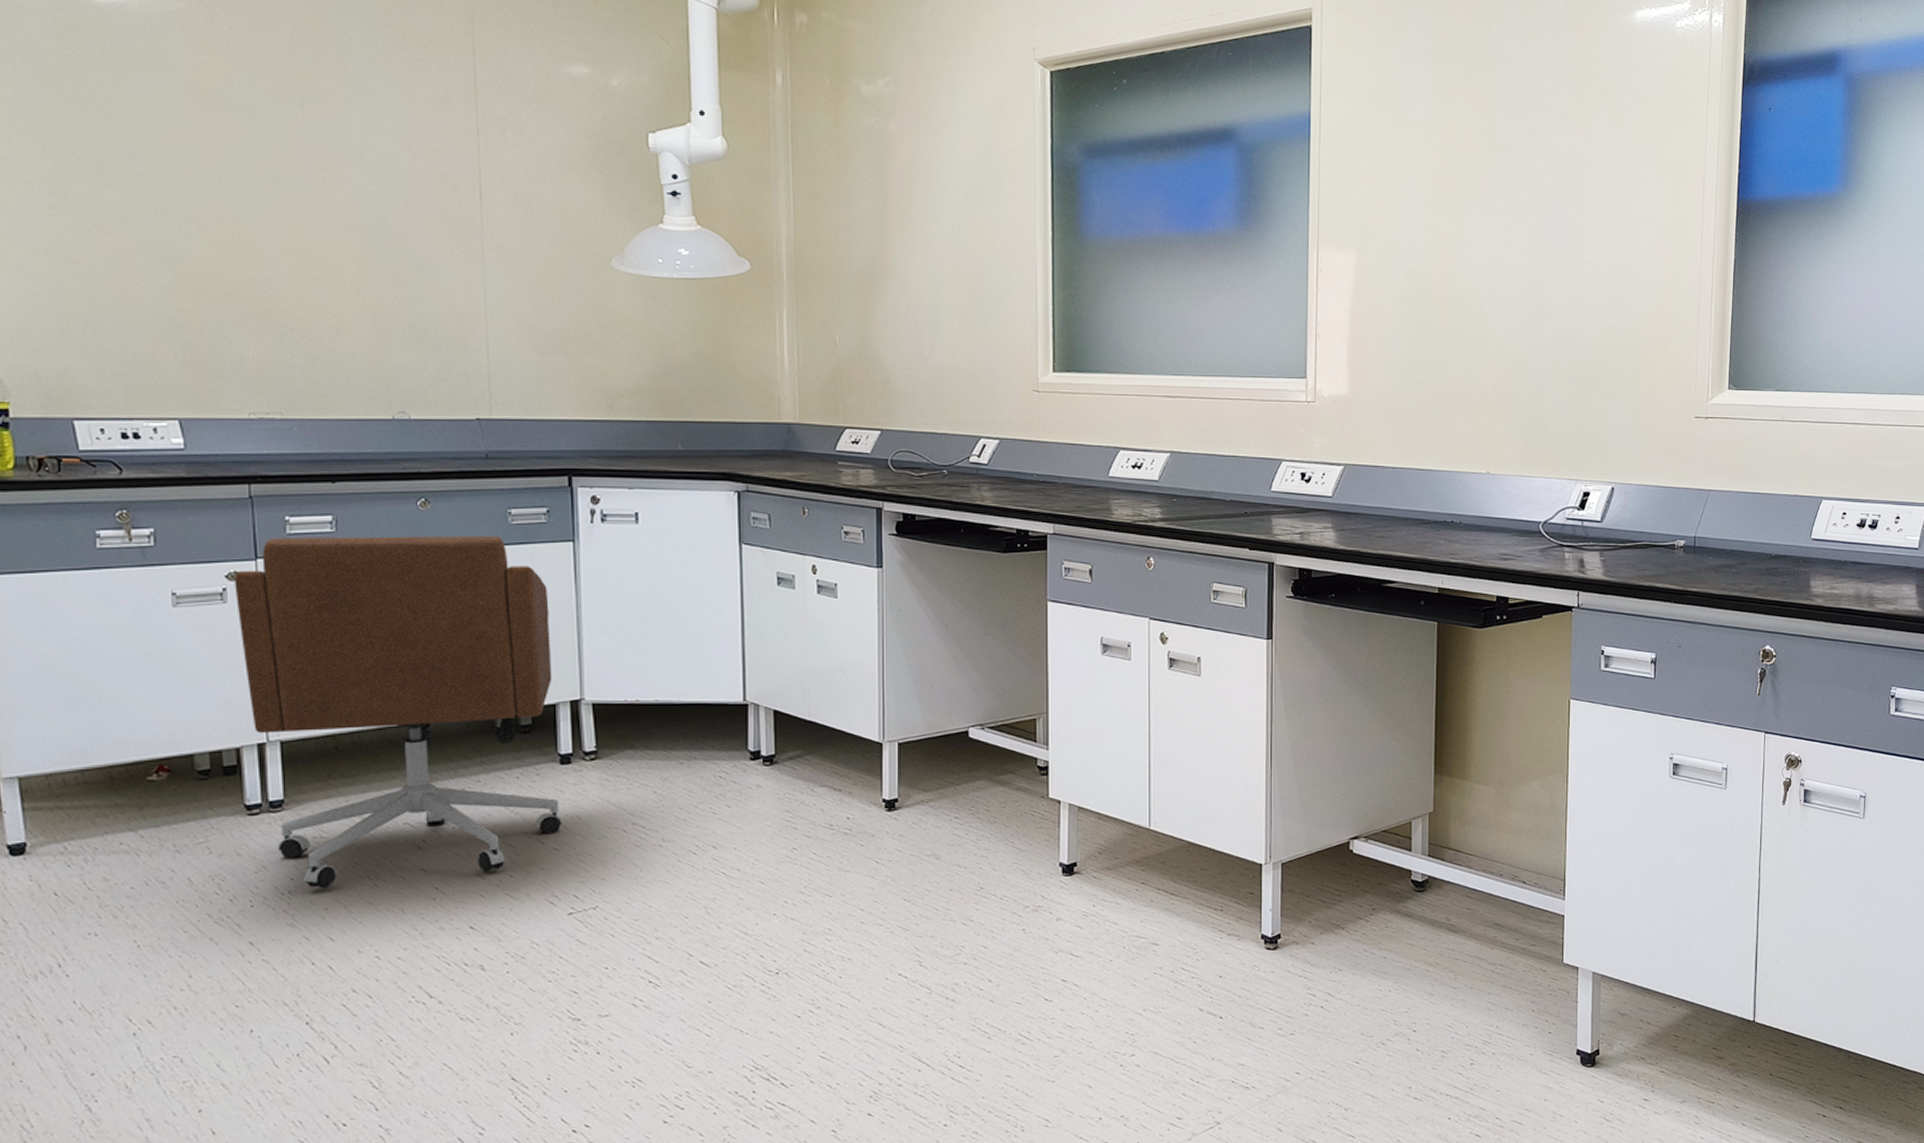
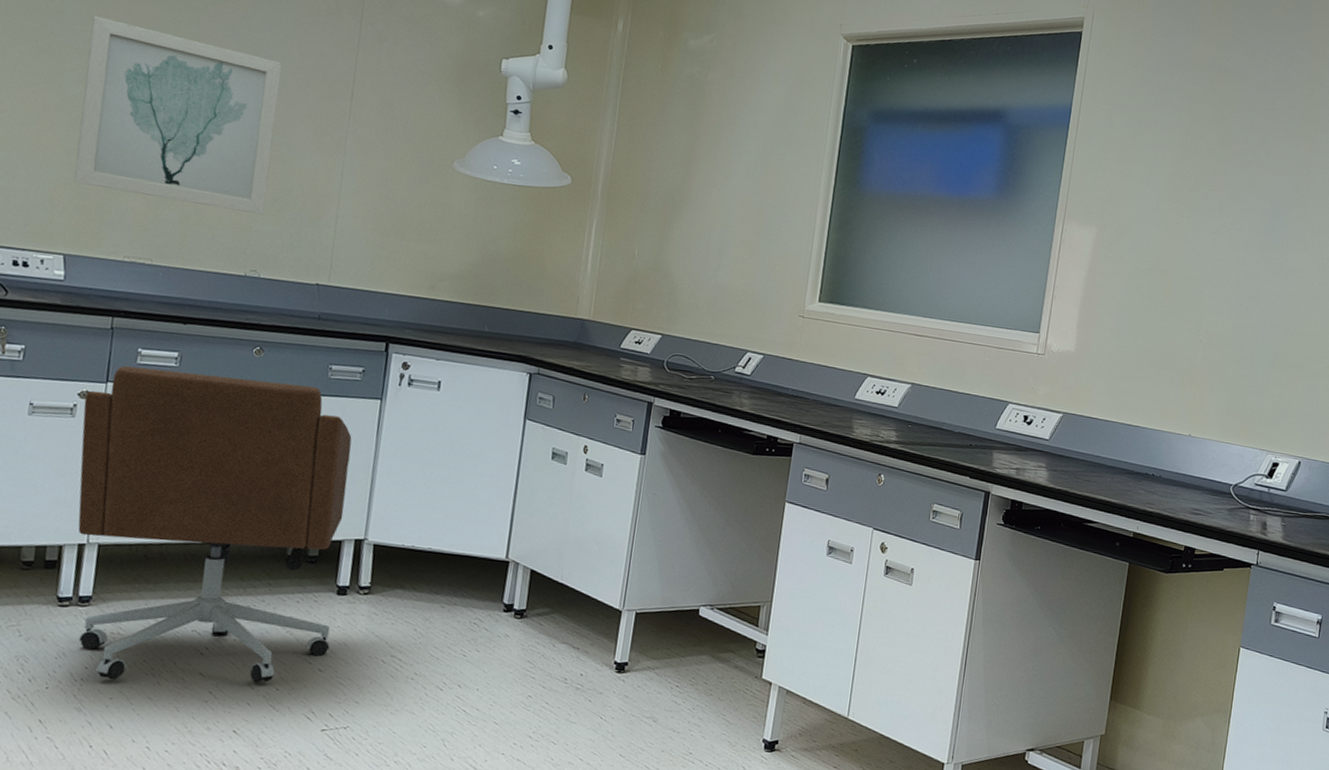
wall art: none [160,136,403,347] -> present [74,16,282,215]

